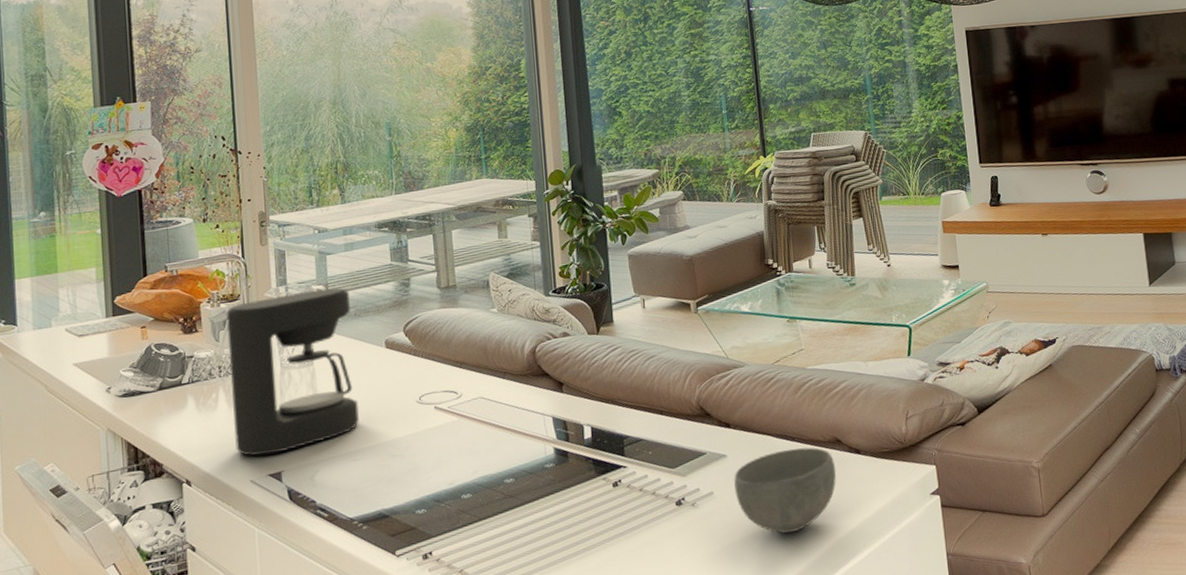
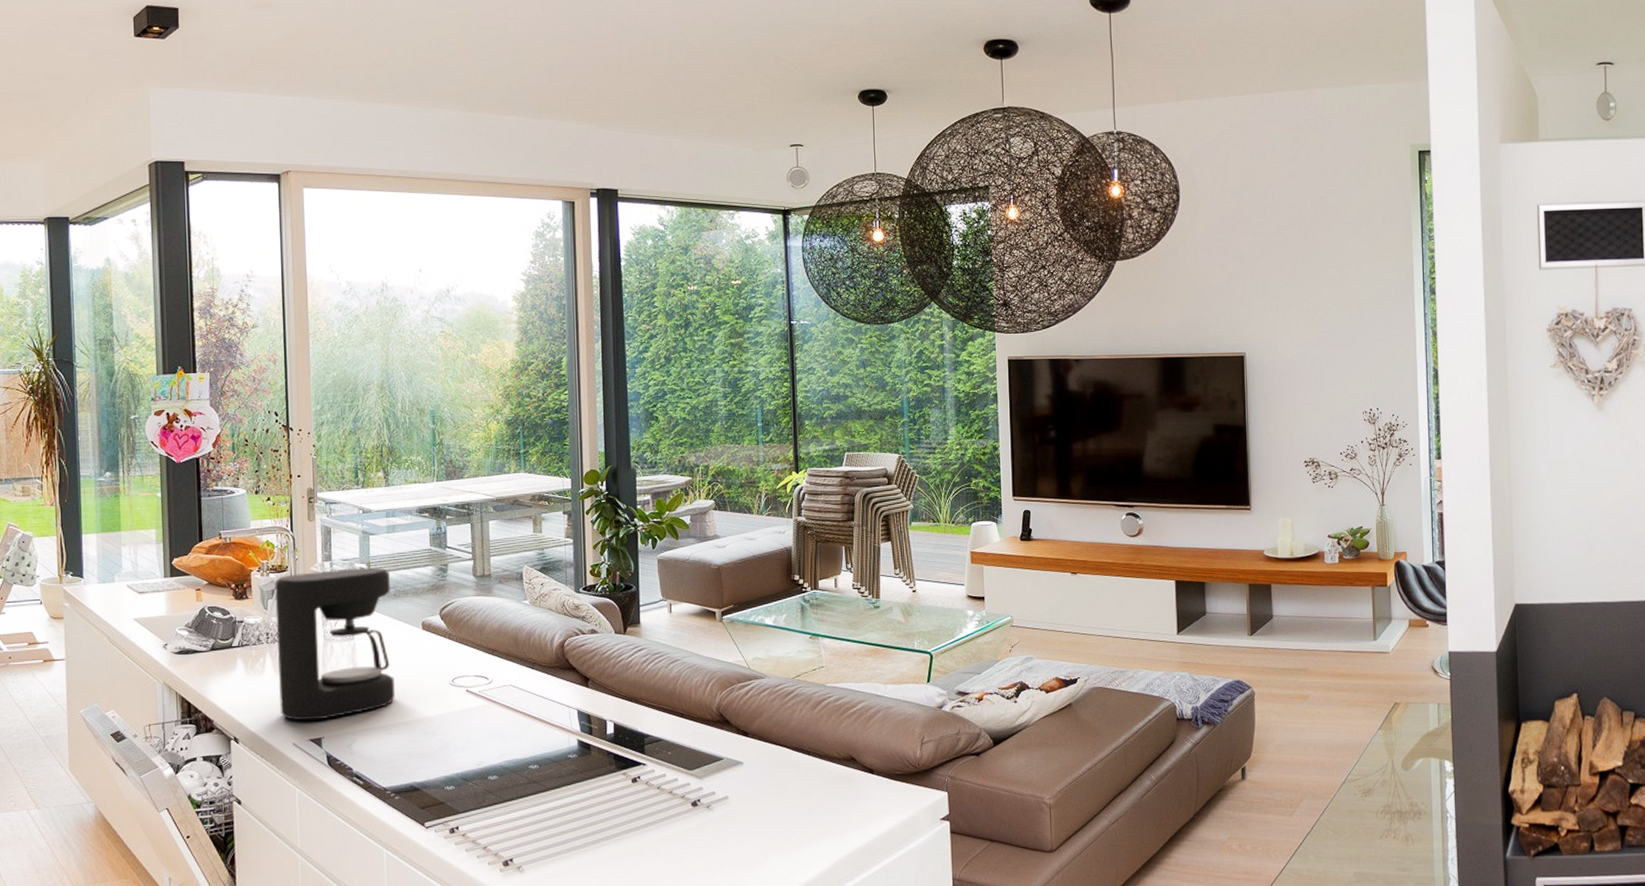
bowl: present [733,447,836,534] -> none [748,762,849,844]

